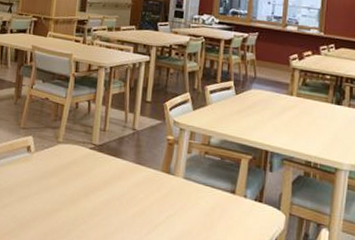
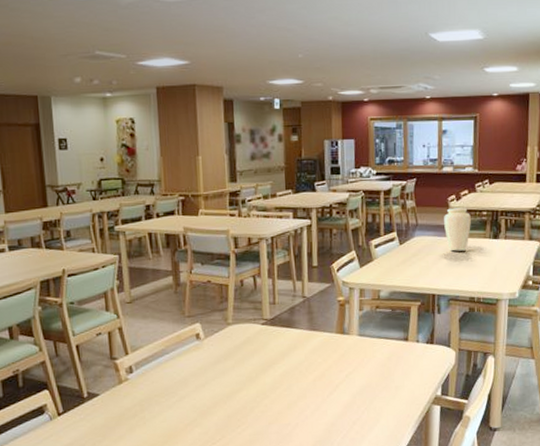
vase: none [284,66,313,112] -> present [444,207,471,251]

